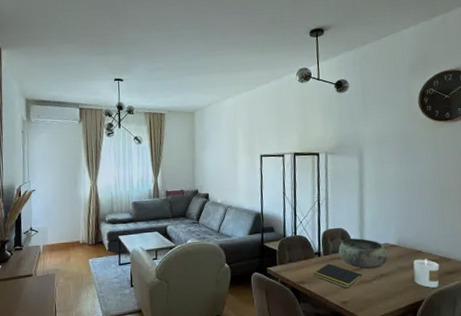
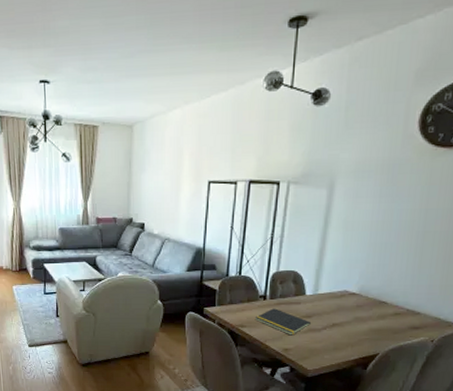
bowl: present [338,238,388,269] -> none [288,282,345,317]
candle: present [413,259,440,288] -> none [370,310,405,342]

